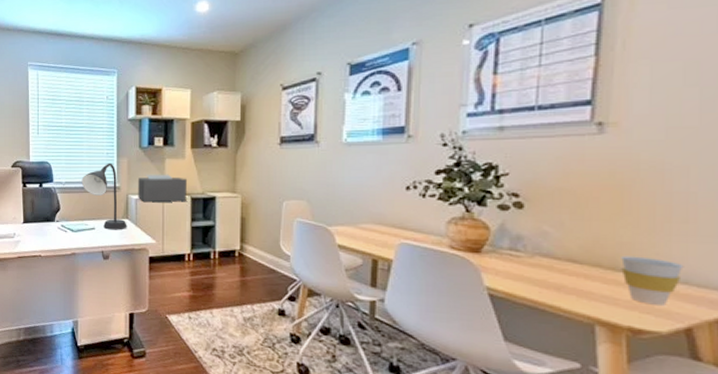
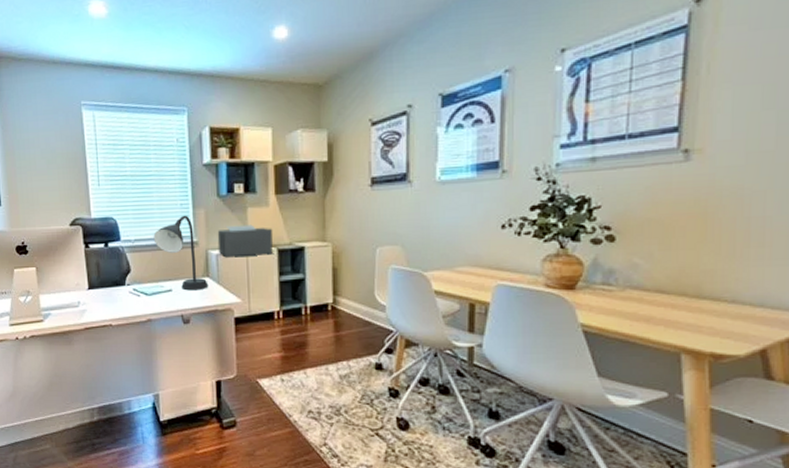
cup: present [621,255,684,307] -> none [704,282,760,331]

